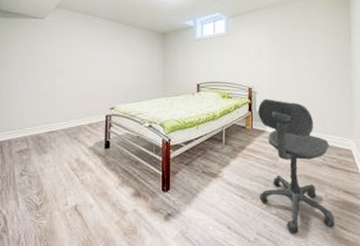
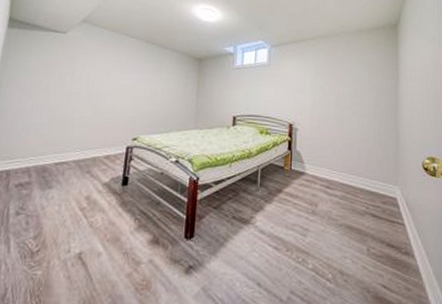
office chair: present [257,99,335,233] -> none [295,137,377,293]

